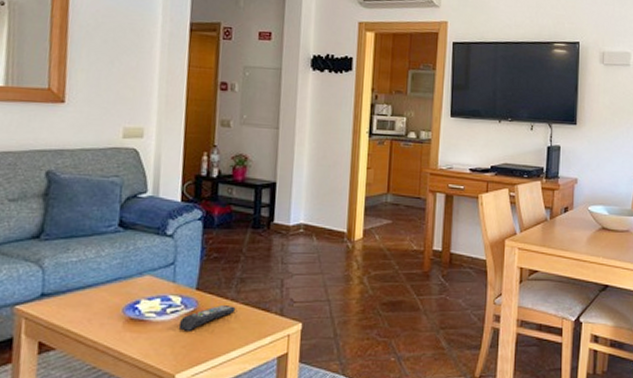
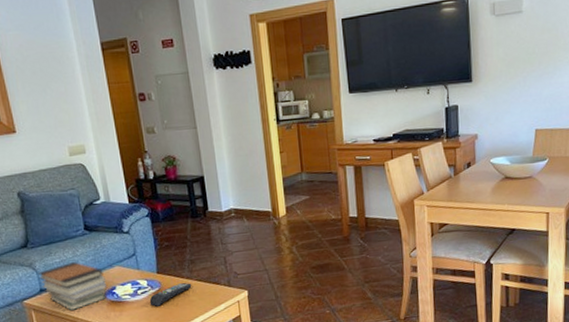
book stack: none [44,264,130,326] -> present [37,262,107,311]

